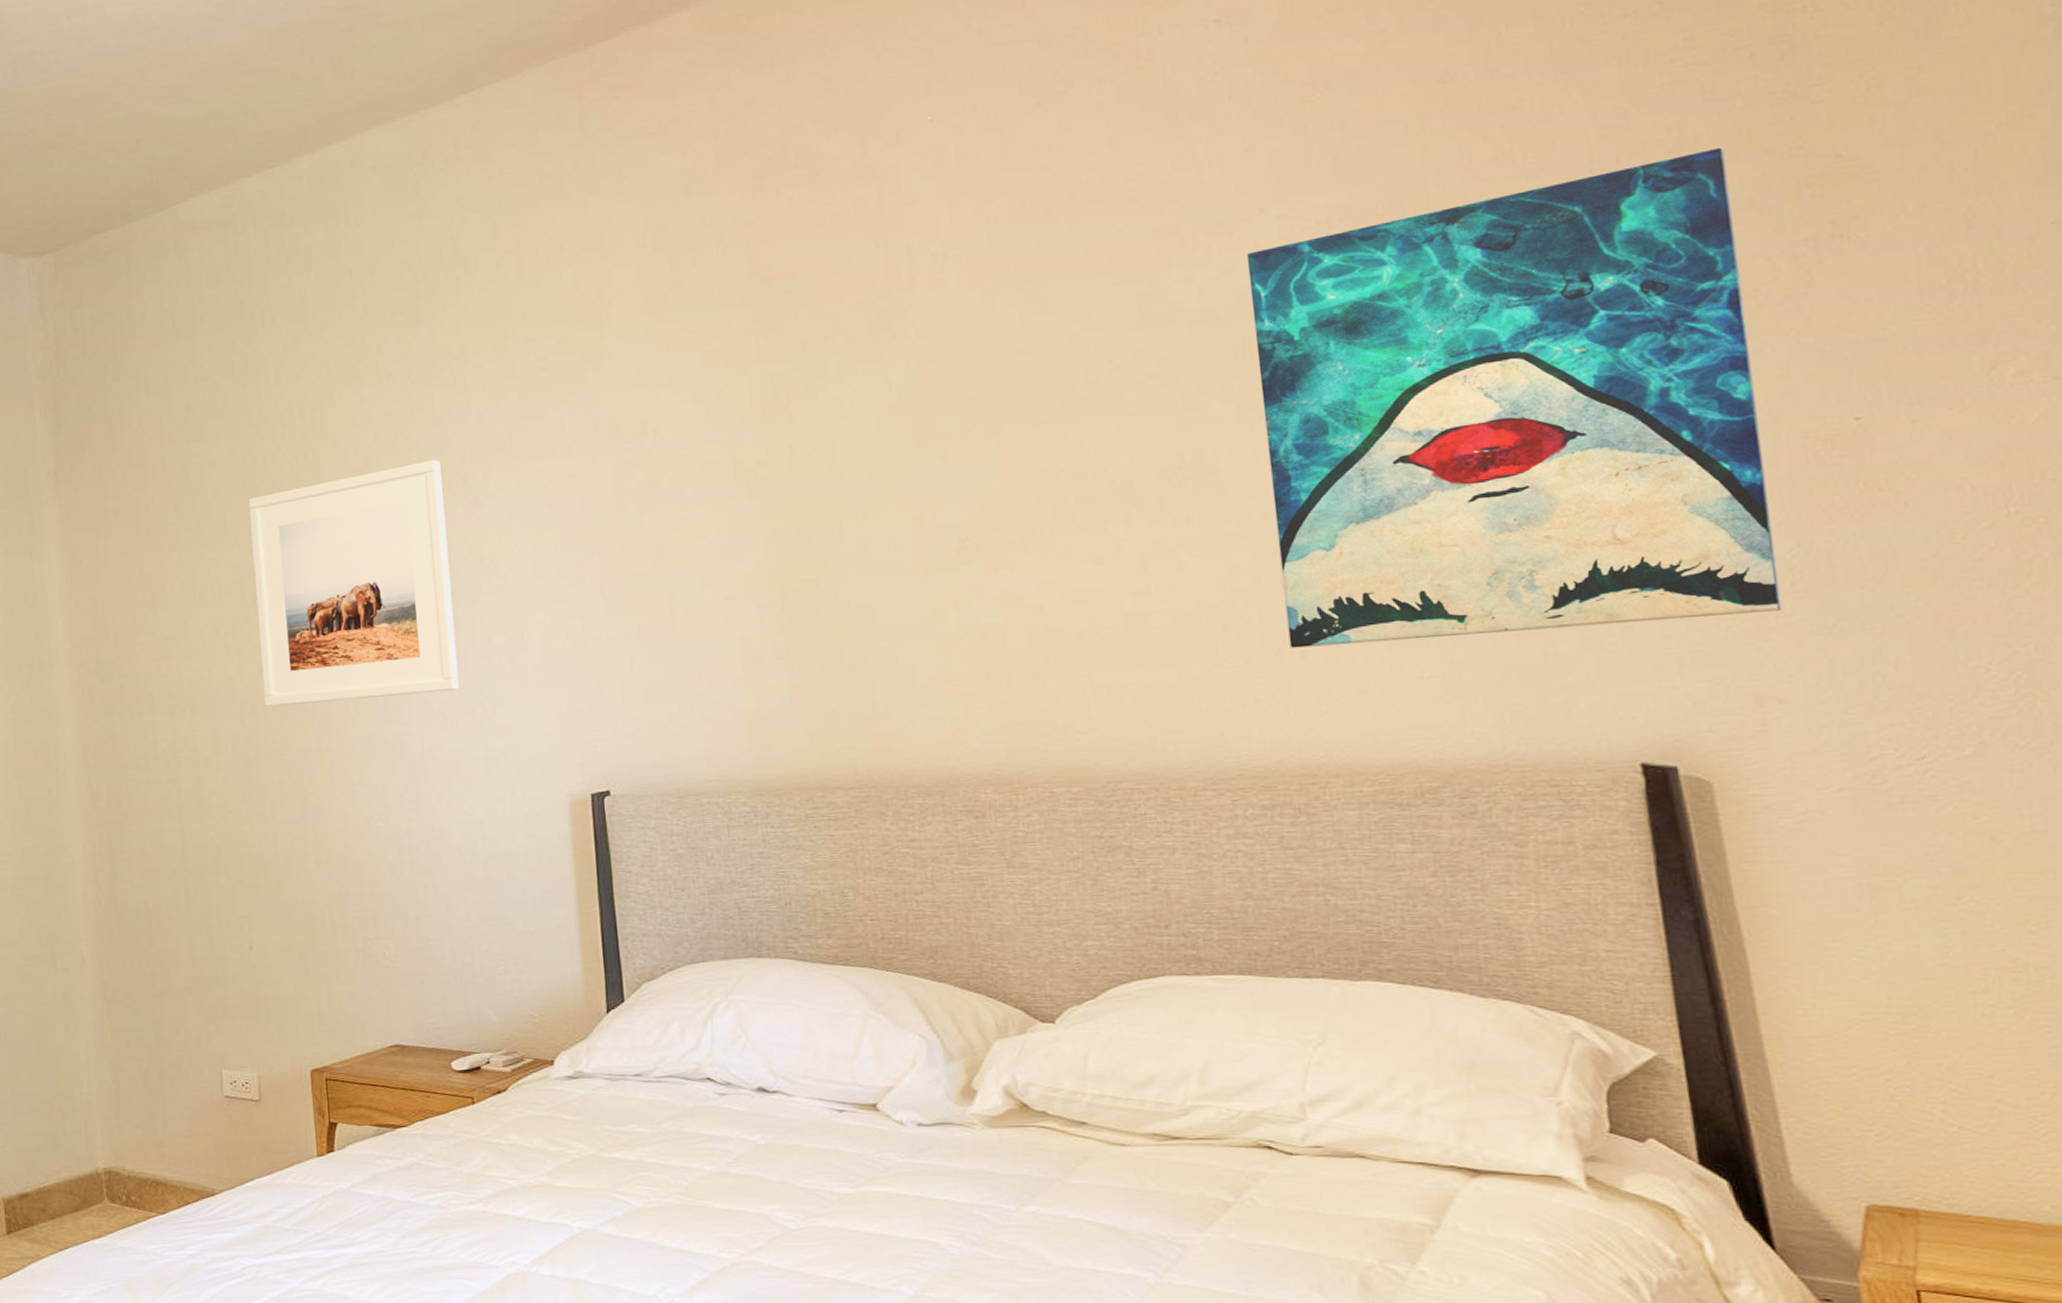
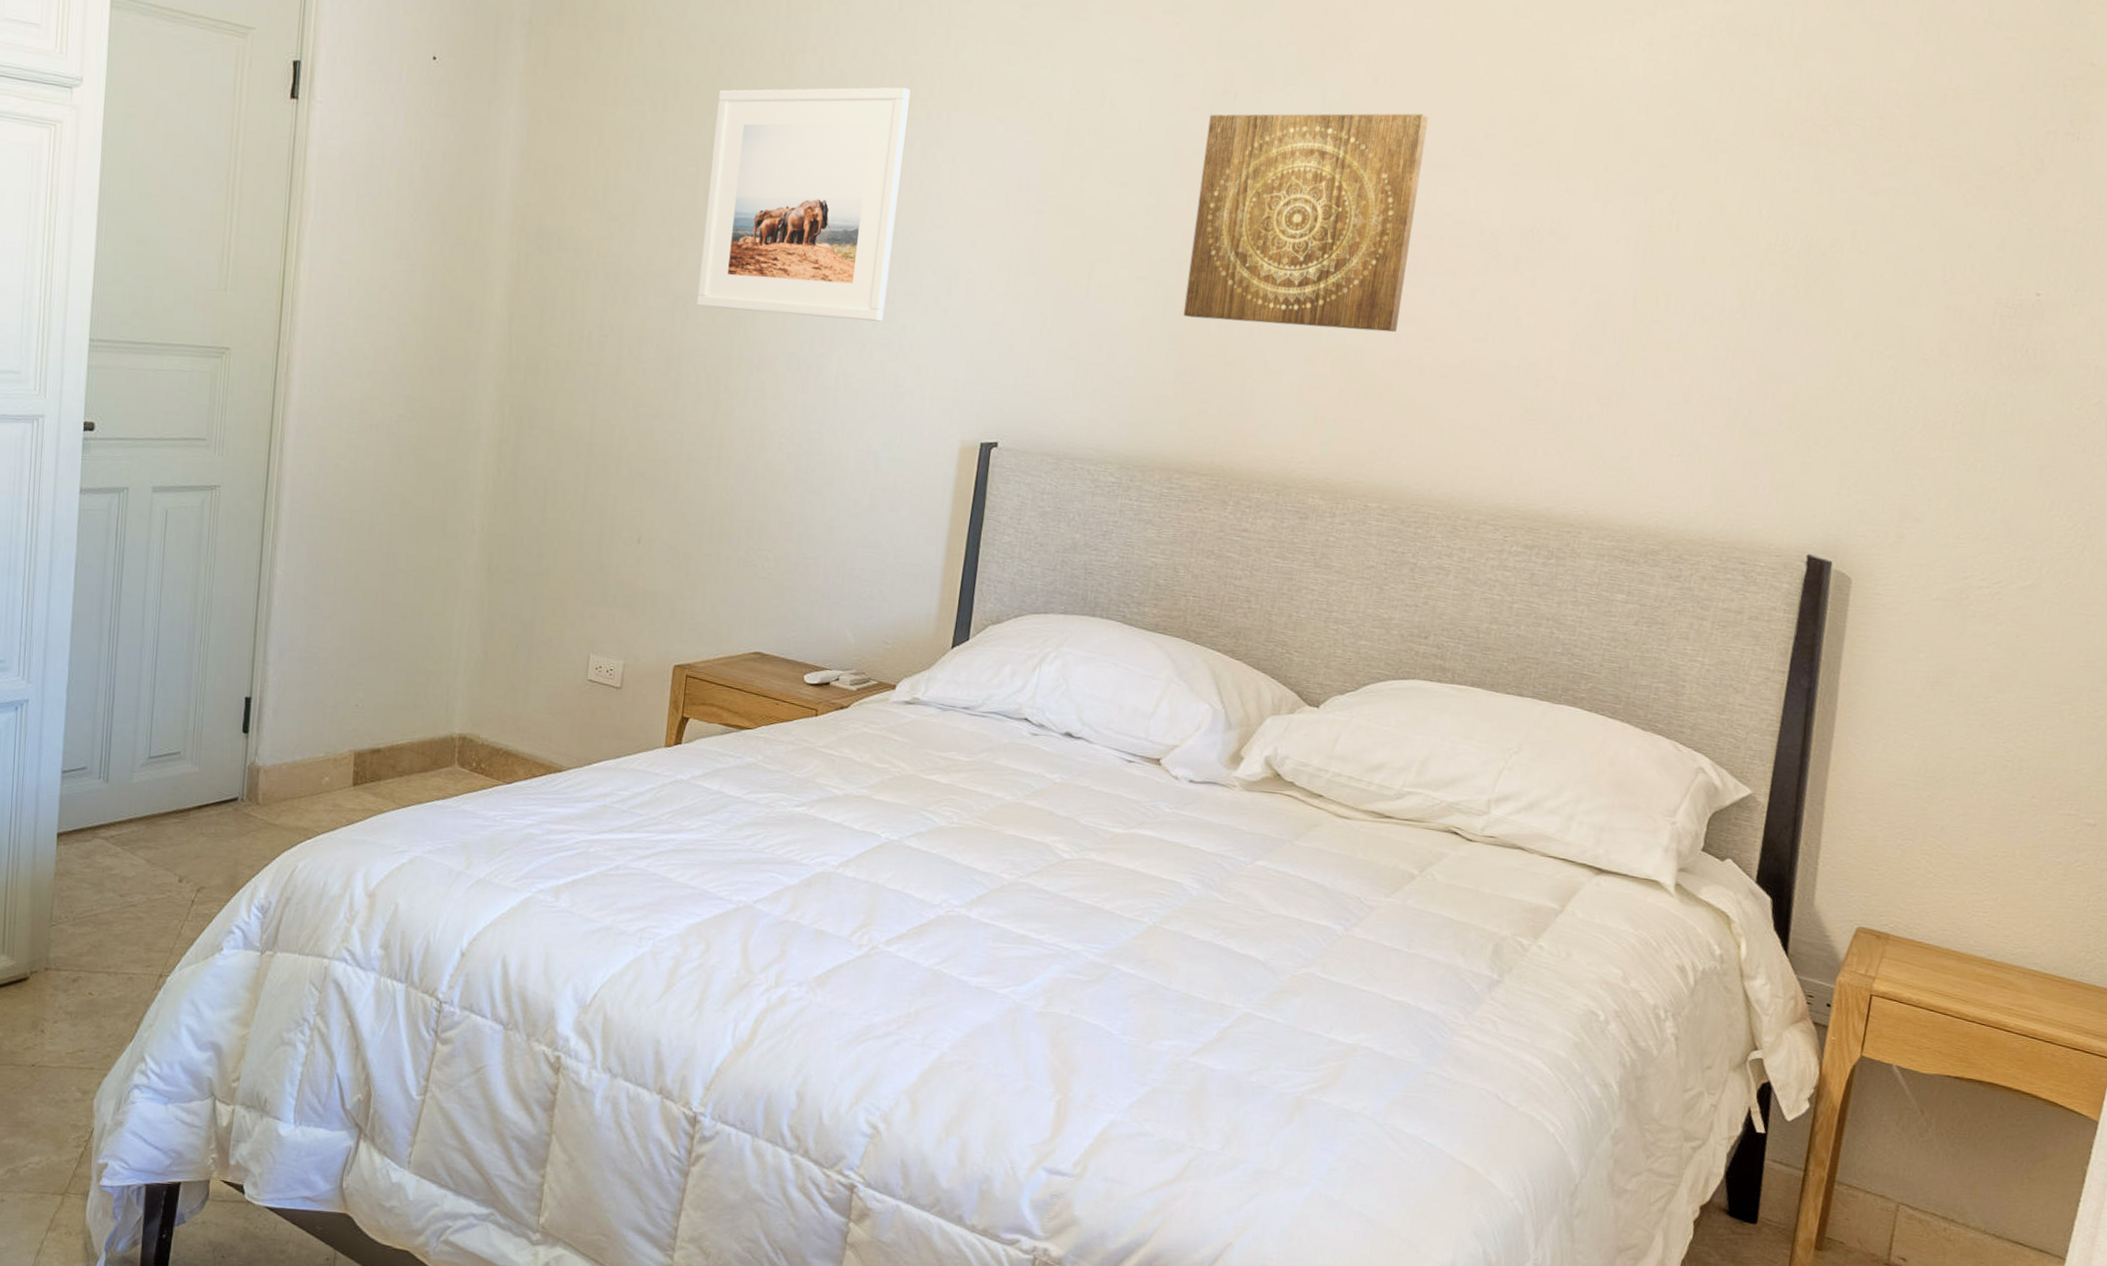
wall art: none [765,374,1037,628] -> present [1183,113,1428,332]
wall art: present [1246,147,1782,648] -> none [1582,35,2015,445]

